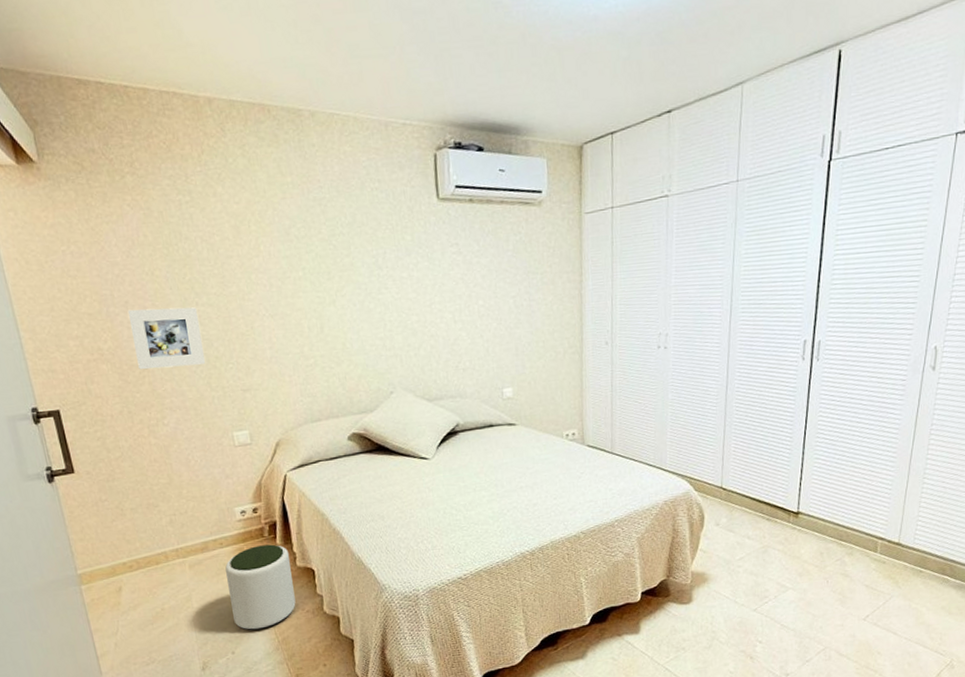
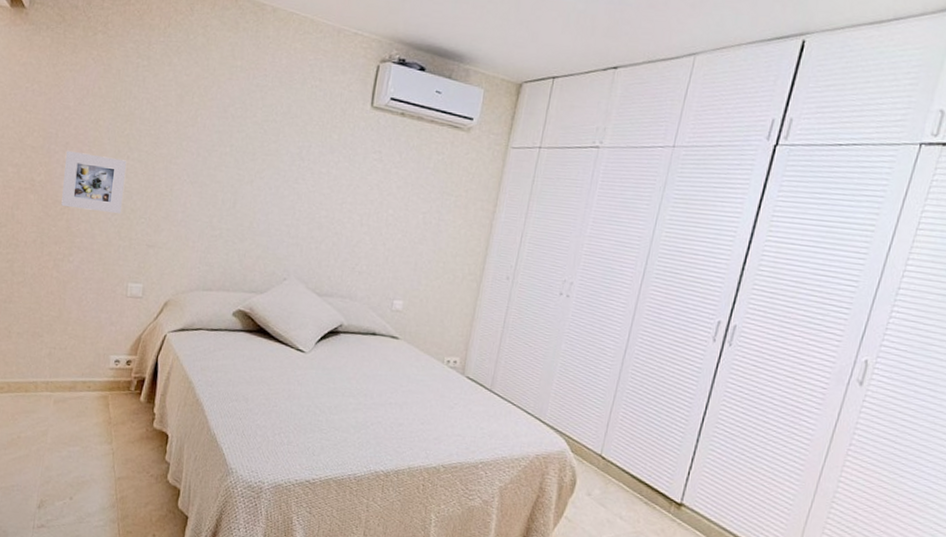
plant pot: present [225,544,296,630] -> none [80,397,149,482]

